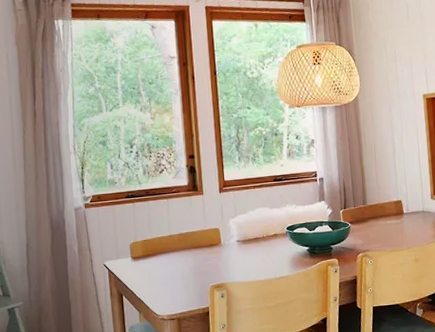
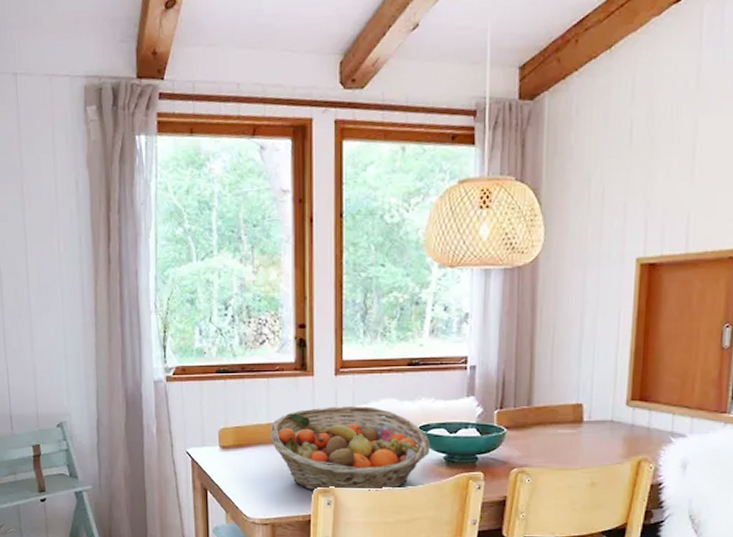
fruit basket: none [171,215,297,287] -> present [270,406,431,491]

